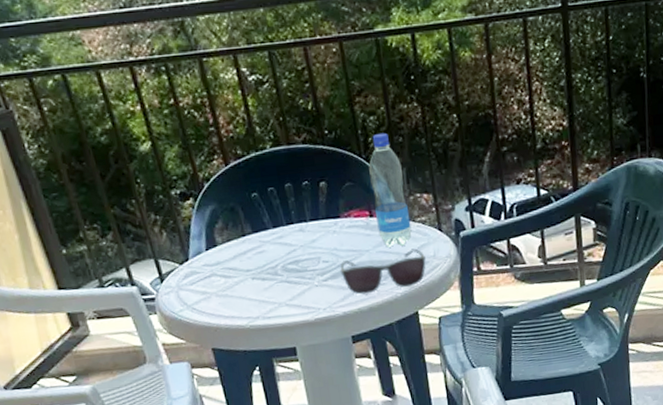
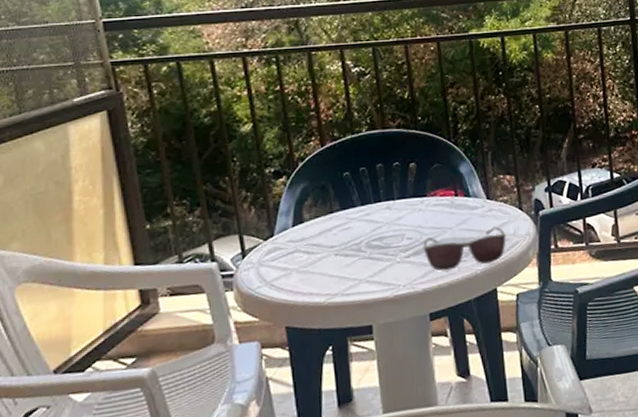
bottle: present [368,132,412,248] -> none [457,120,494,225]

